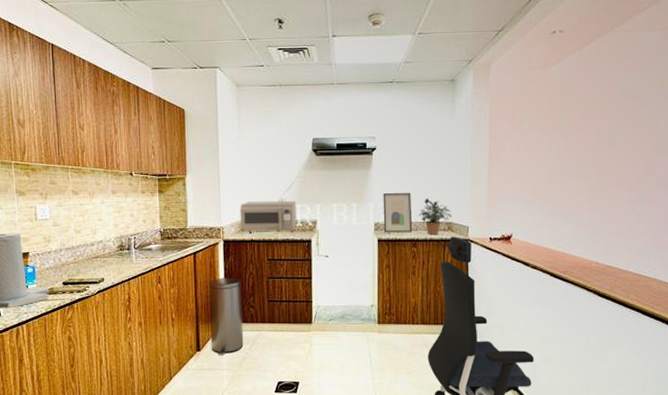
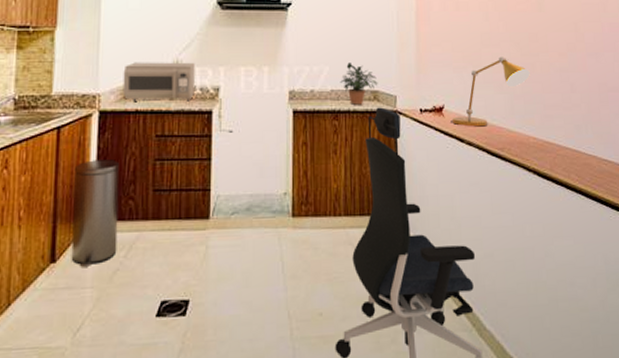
picture frame: present [383,193,413,233] -> none [299,56,334,103]
desk lamp: none [517,190,597,253] -> present [450,56,530,127]

